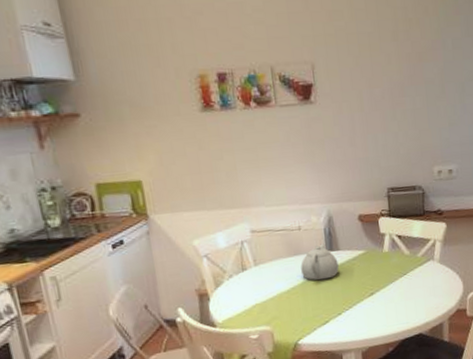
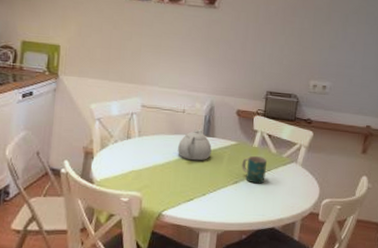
mug: none [374,261,403,292] -> present [242,155,268,184]

